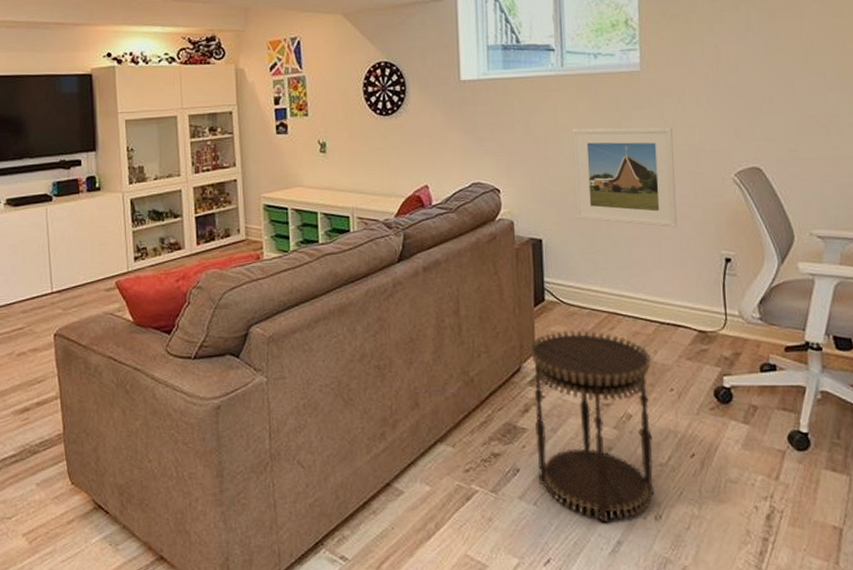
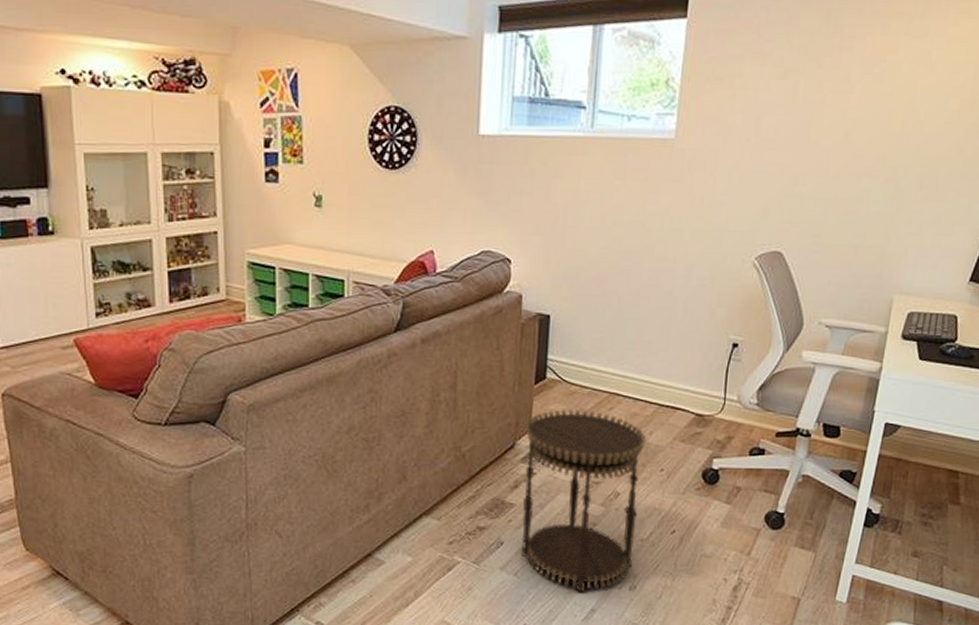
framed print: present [572,127,677,227] -> none [588,199,700,309]

